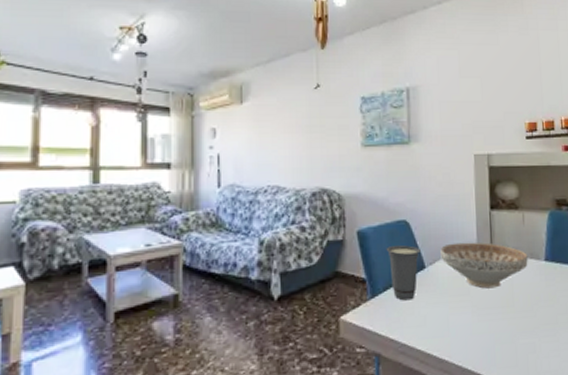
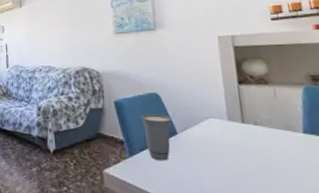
decorative bowl: present [440,242,528,289] -> none [190,113,284,156]

